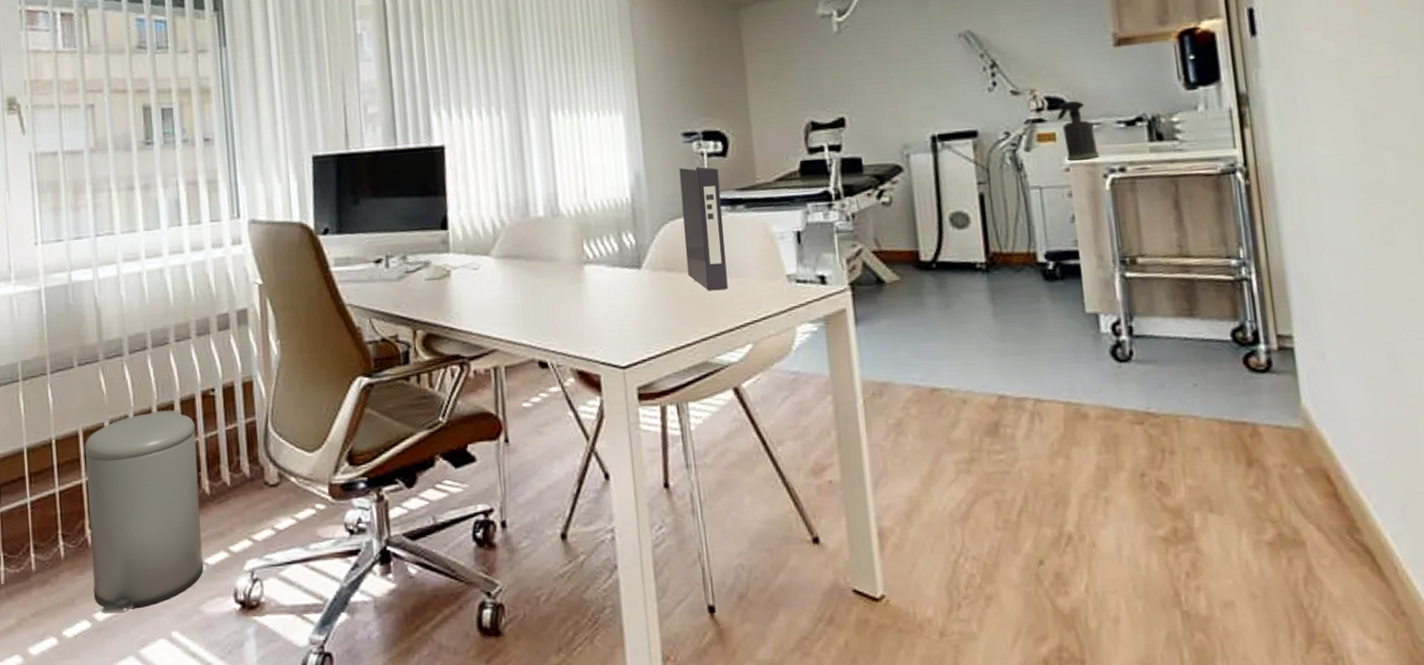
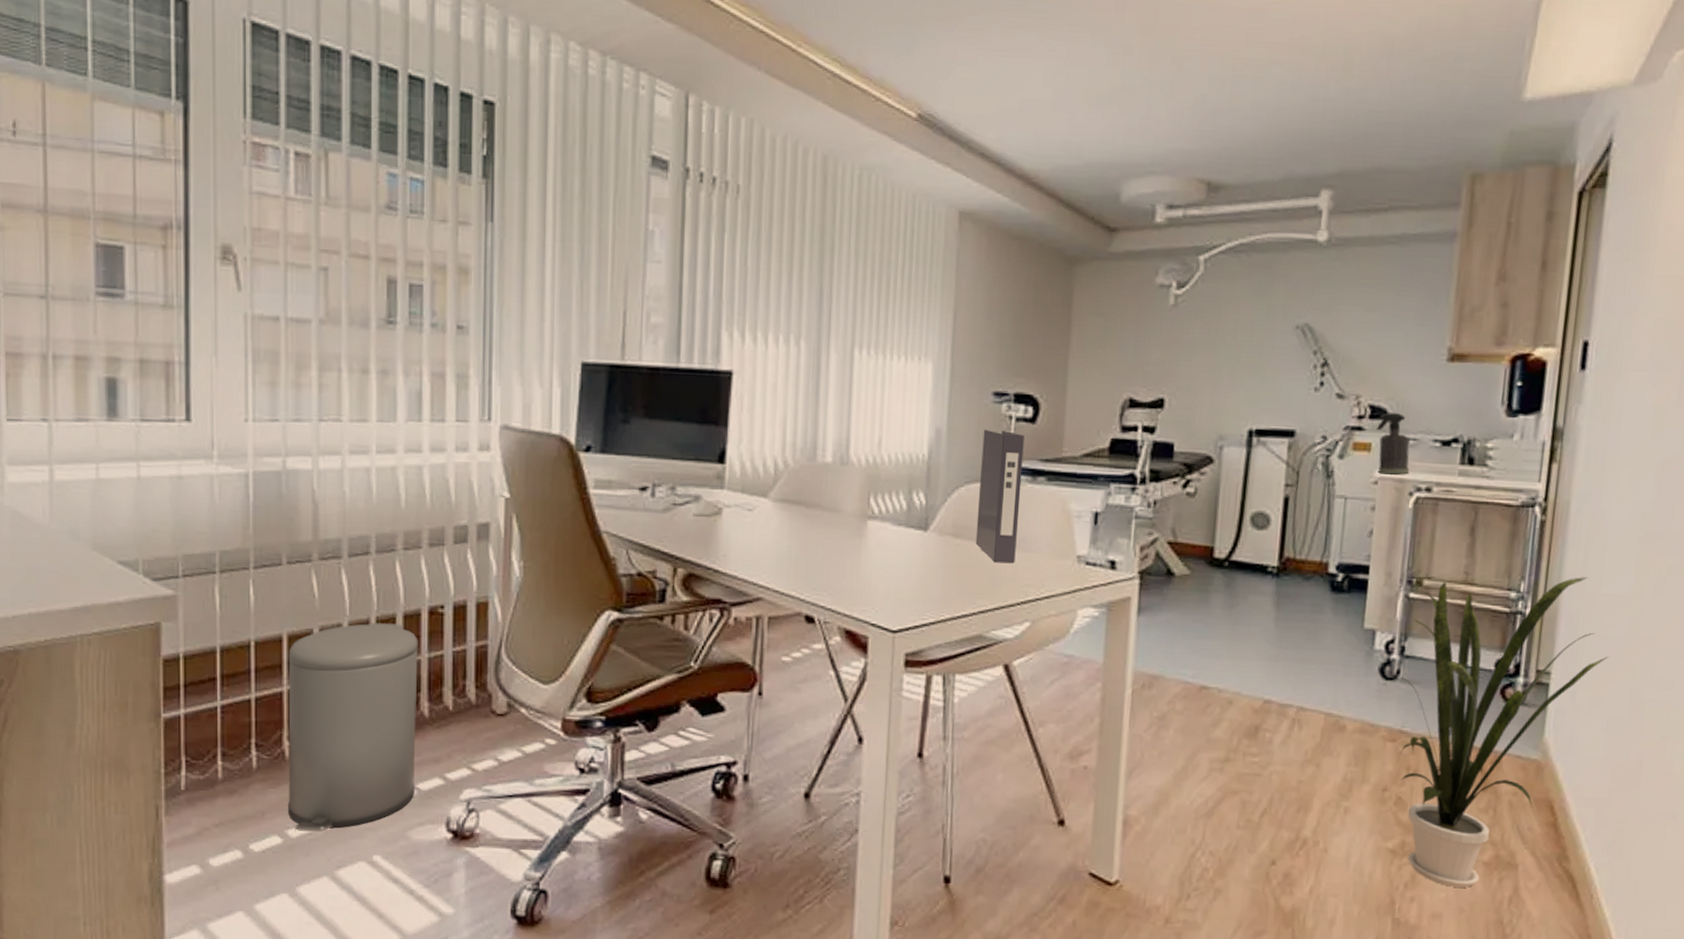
house plant: none [1132,235,1352,572] -> present [1399,577,1609,888]

